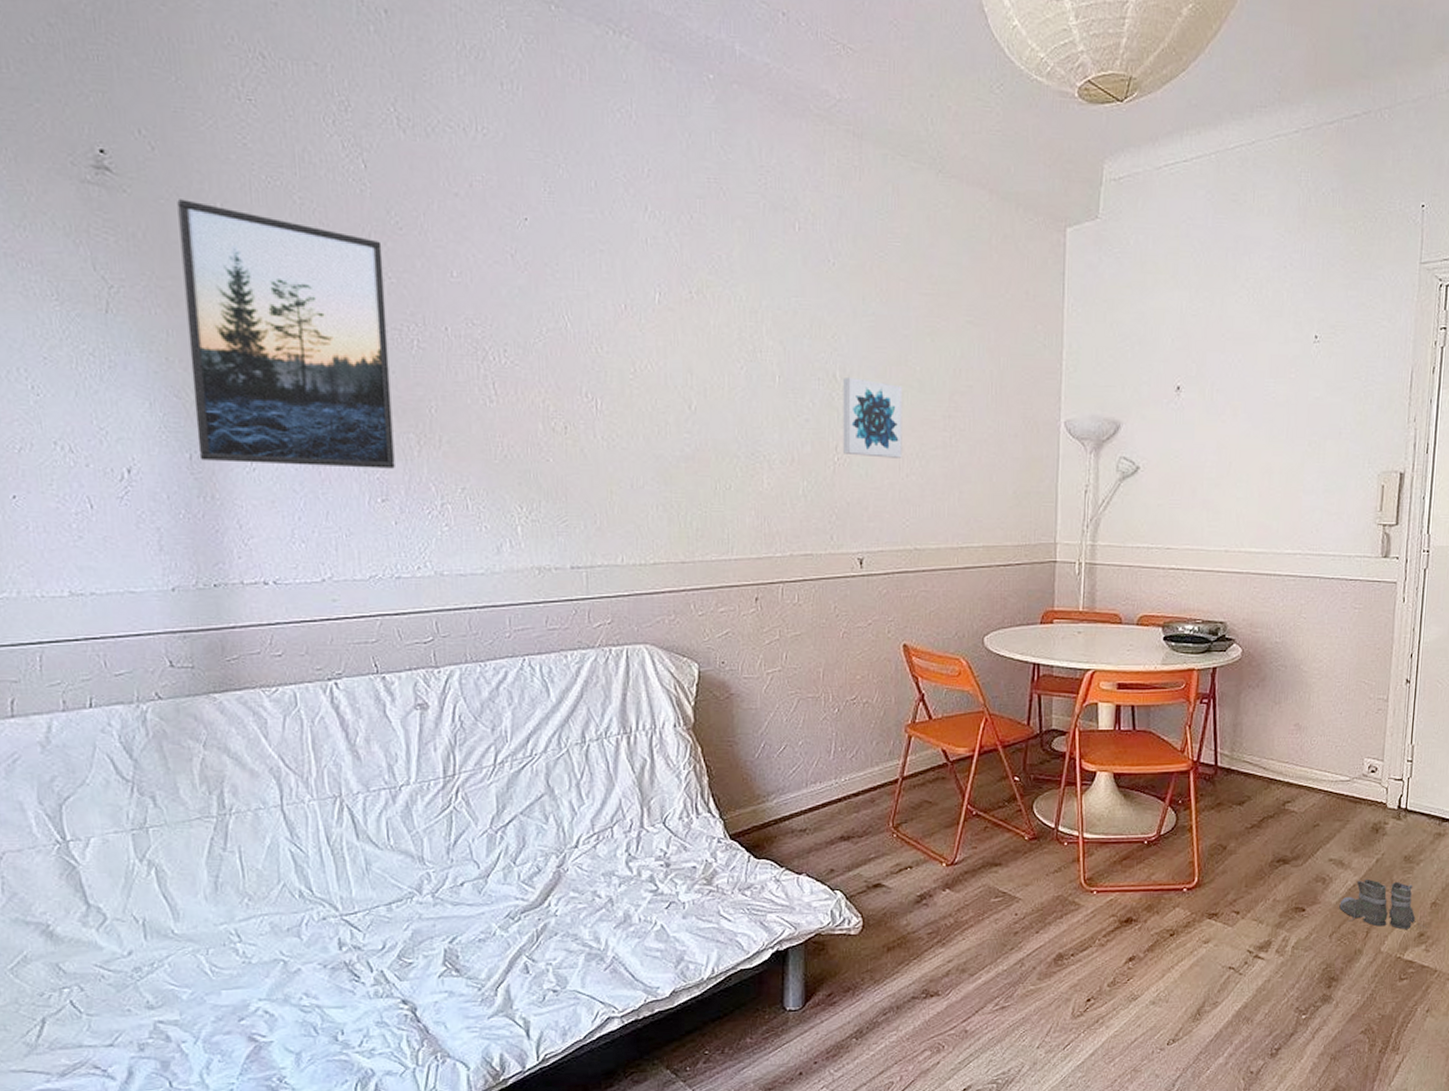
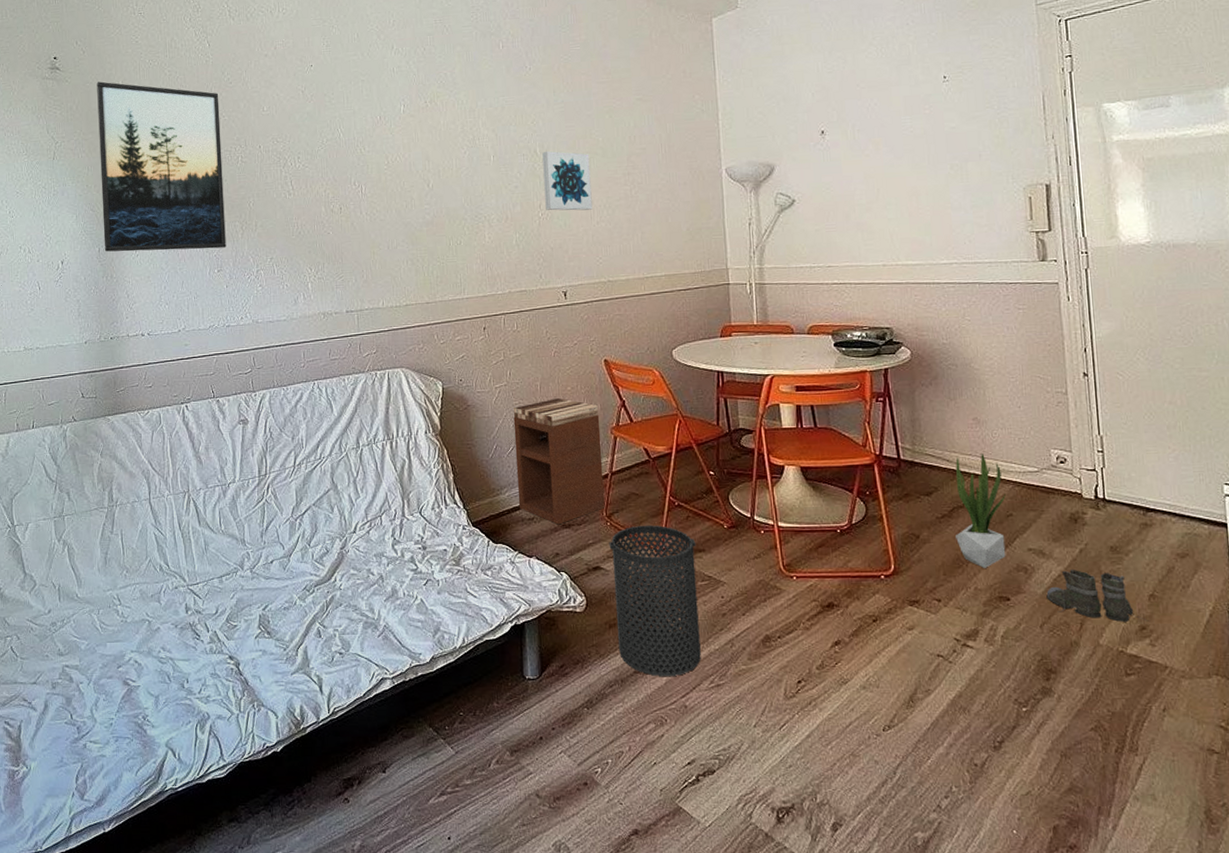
nightstand: none [787,689,893,837] -> present [513,398,605,525]
trash can: none [893,836,992,1001] -> present [609,525,701,676]
potted plant: none [1262,760,1315,879] -> present [955,452,1006,568]

